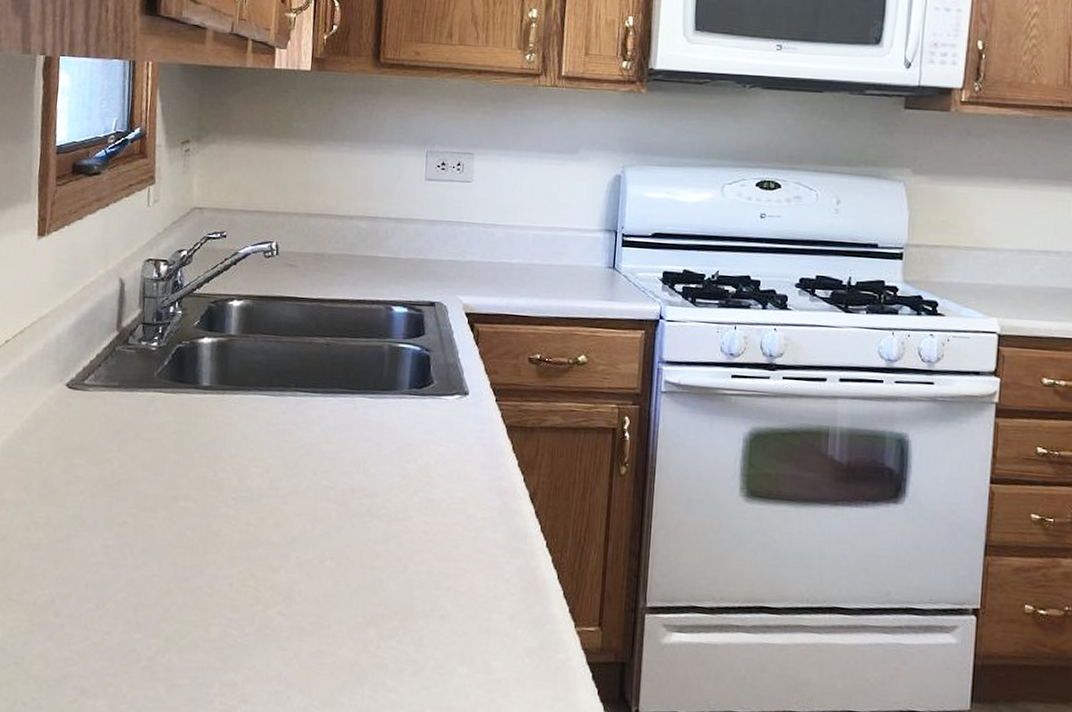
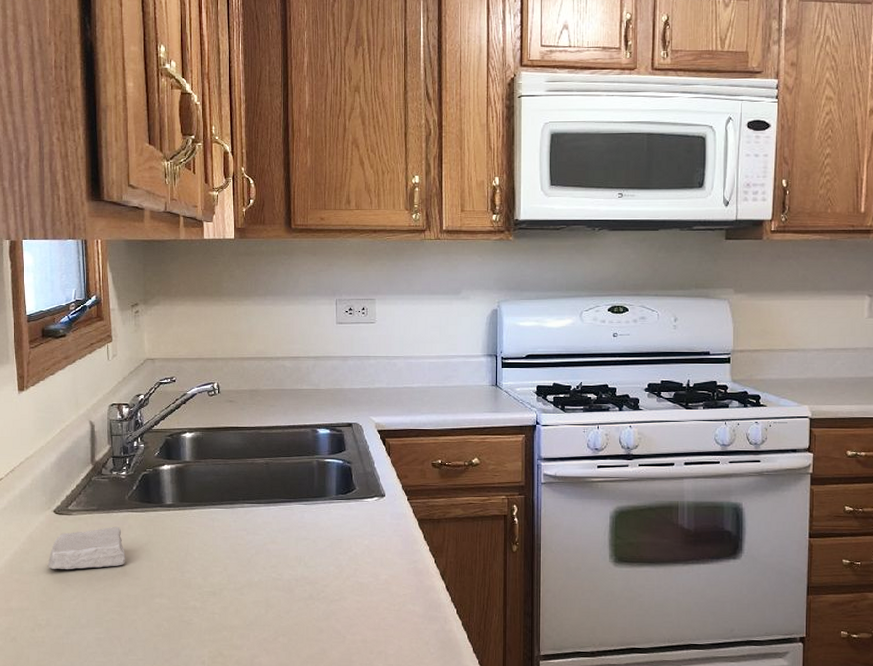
soap bar: none [53,408,148,458] -> present [48,526,126,570]

